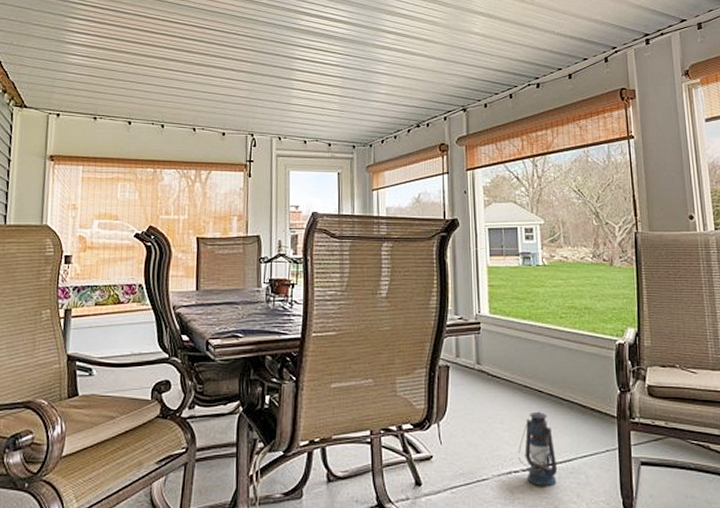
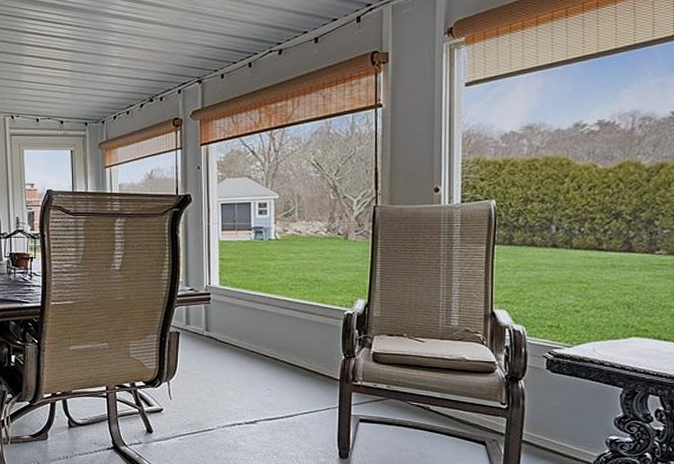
lantern: present [518,411,558,487] -> none [242,373,279,438]

